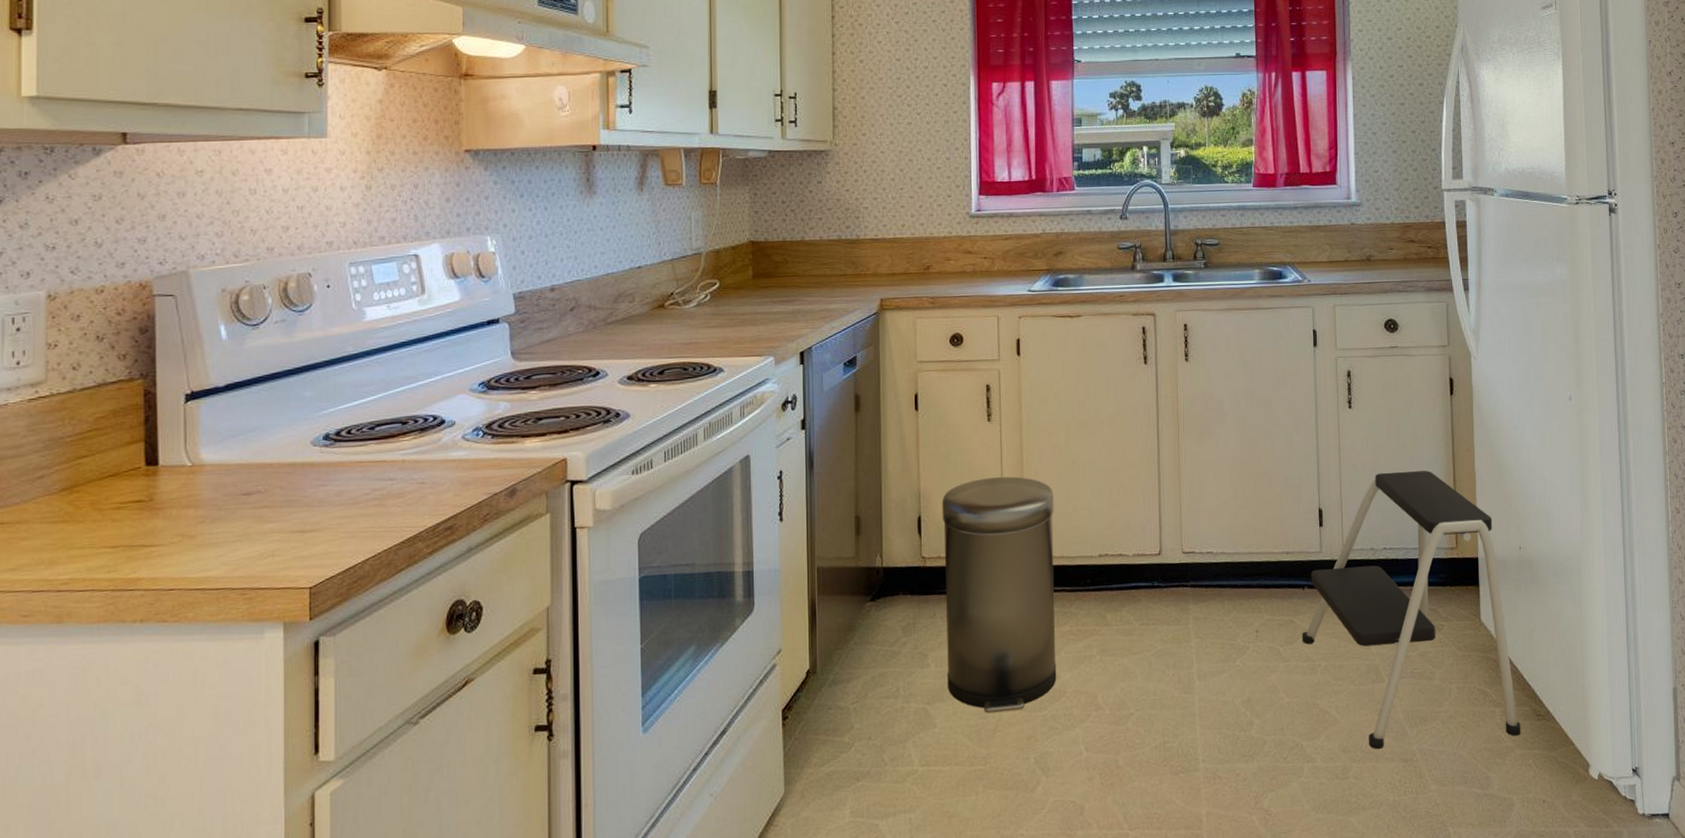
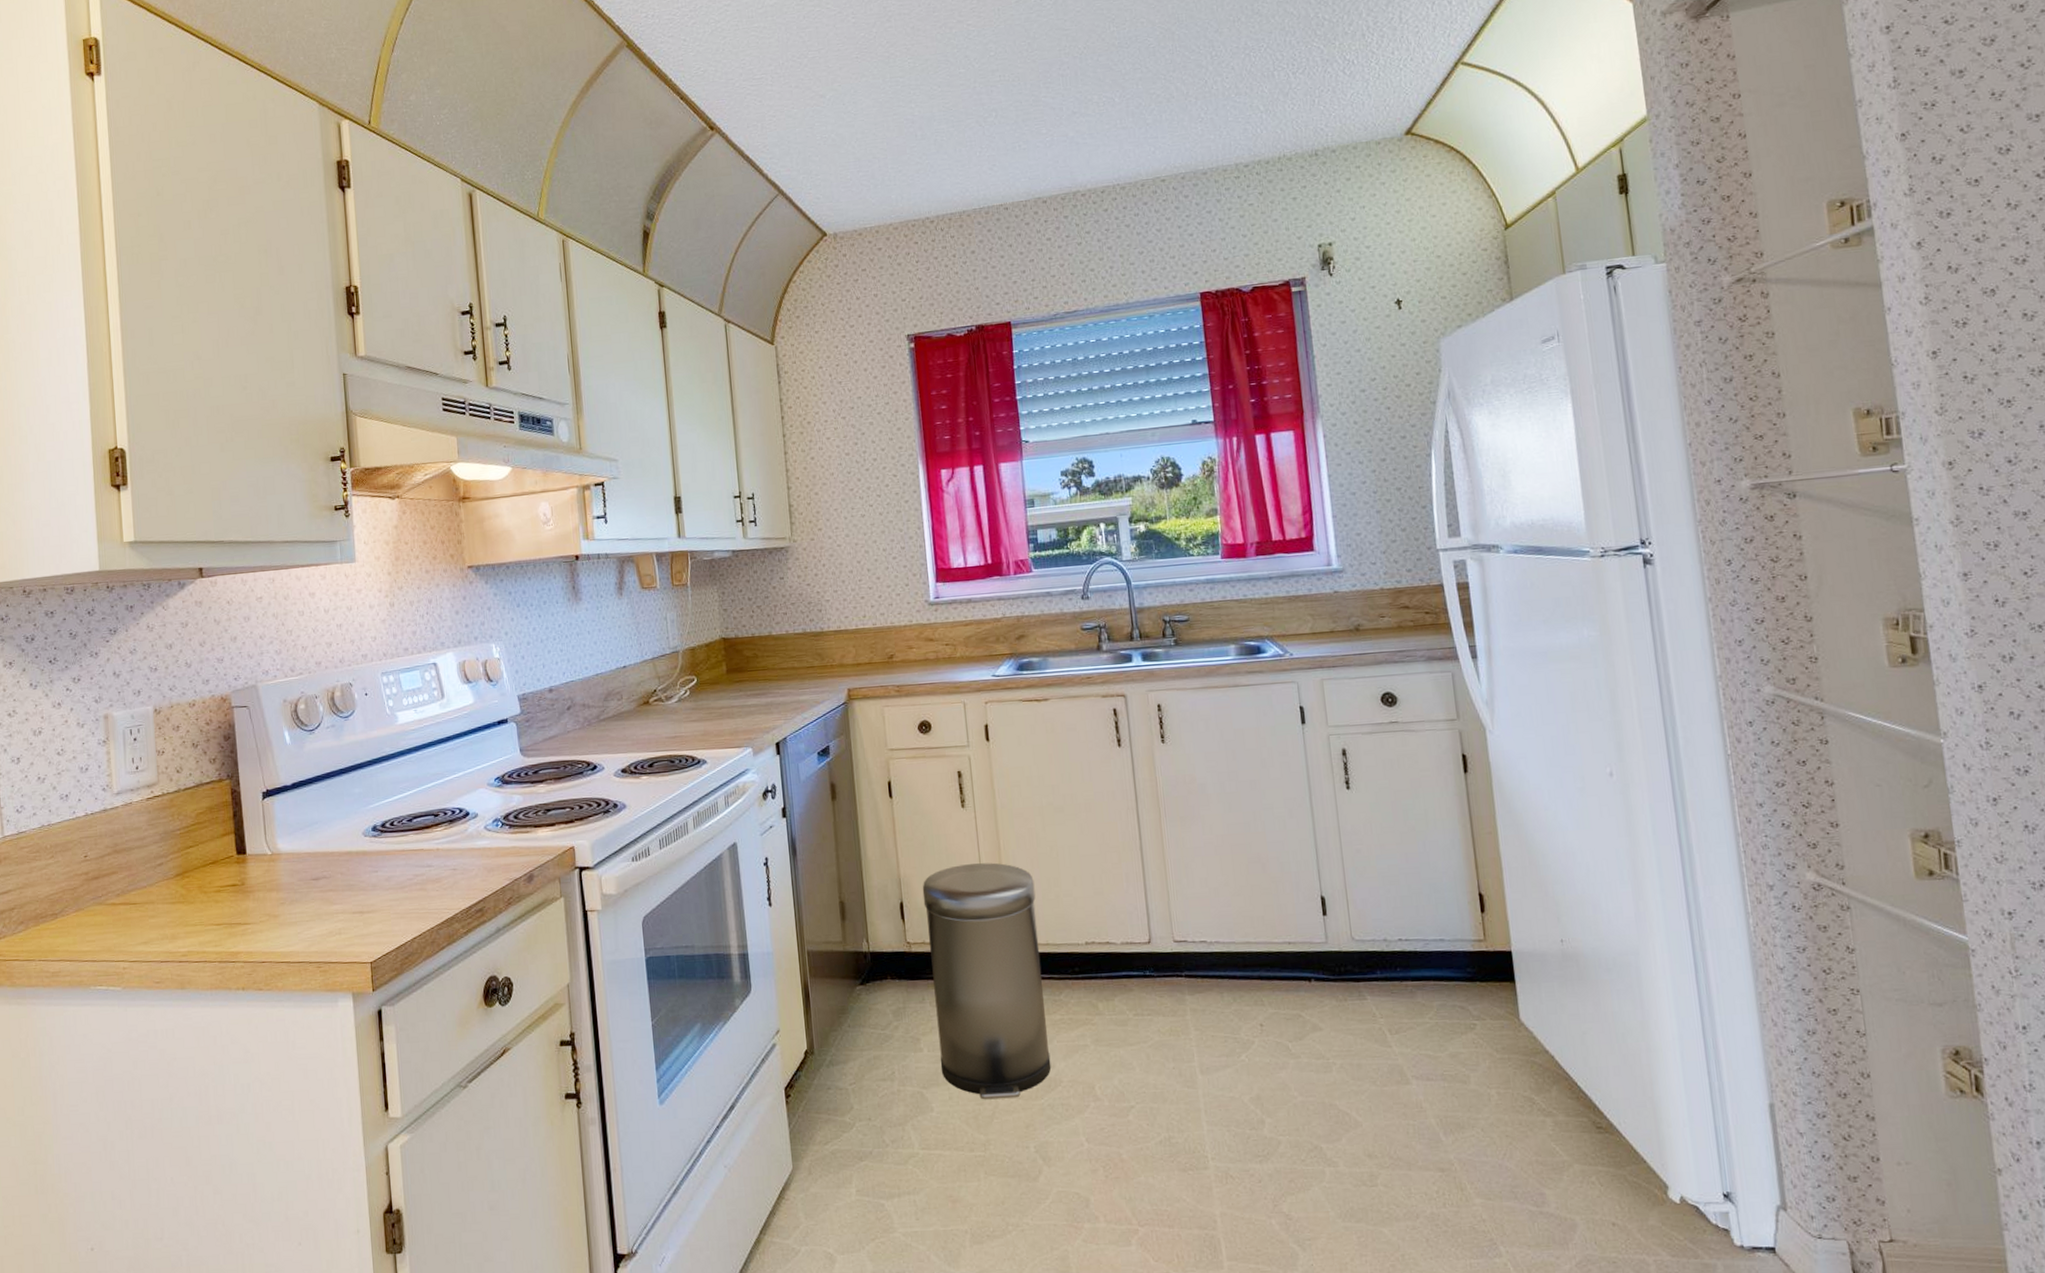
step stool: present [1301,470,1521,750] -> none [1311,855,1579,1157]

